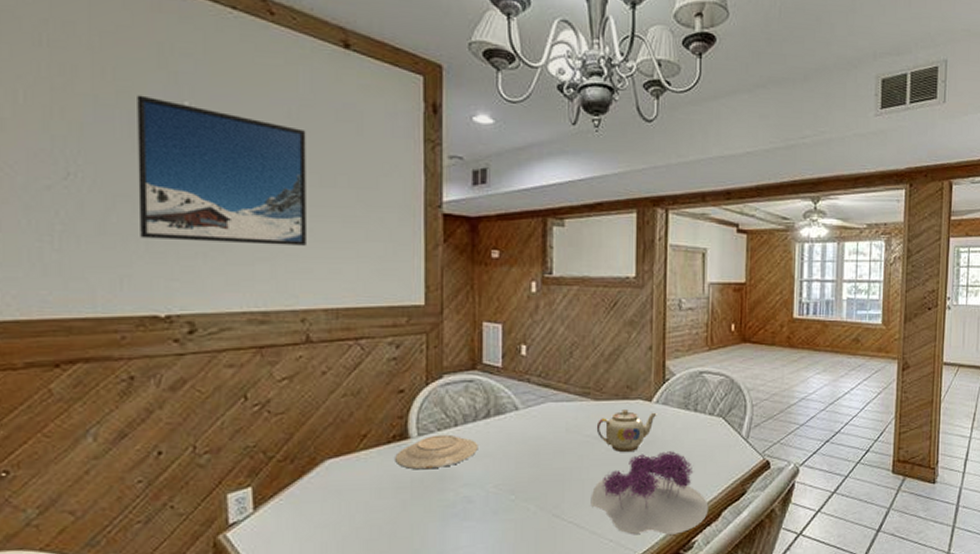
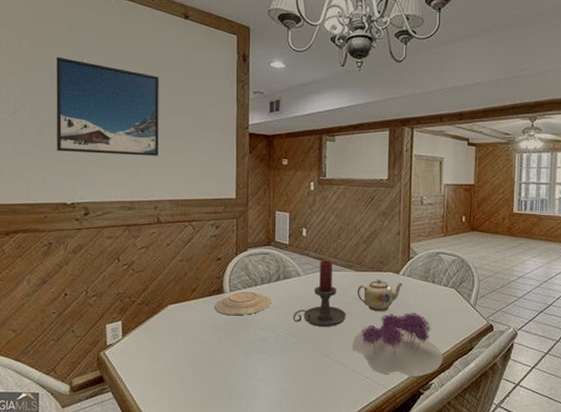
candle holder: none [509,387,582,478] -> present [293,260,346,328]

